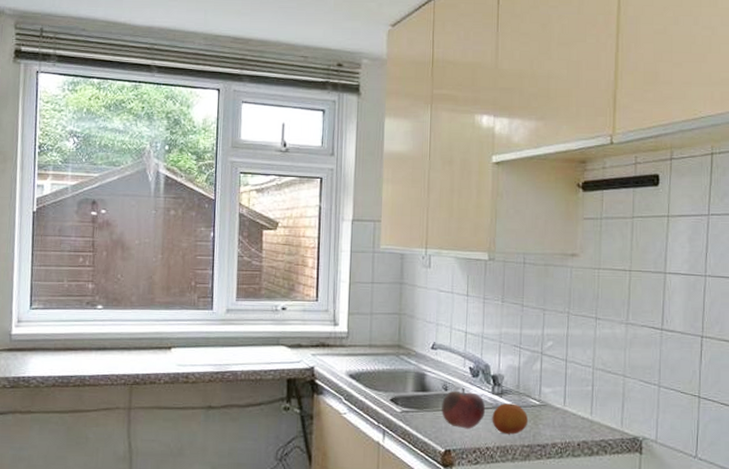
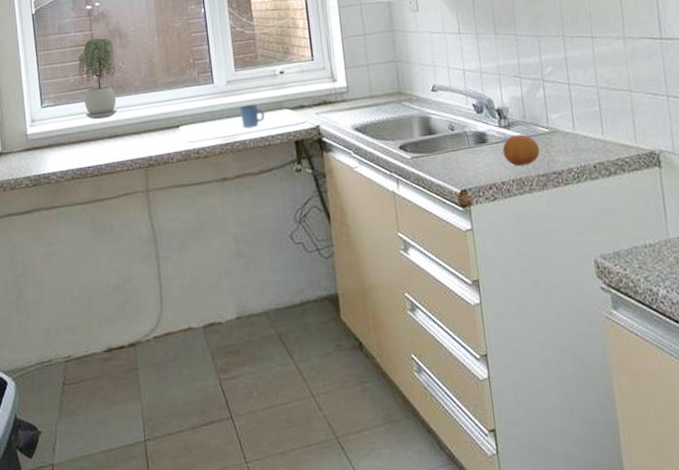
potted plant: none [72,247,114,330] -> present [78,38,118,120]
mug: none [235,336,261,360] -> present [240,104,265,129]
fruit: present [442,387,486,429] -> none [450,125,496,167]

